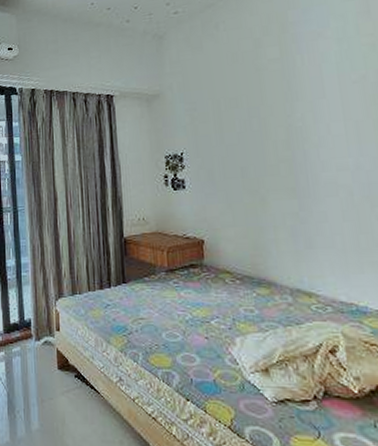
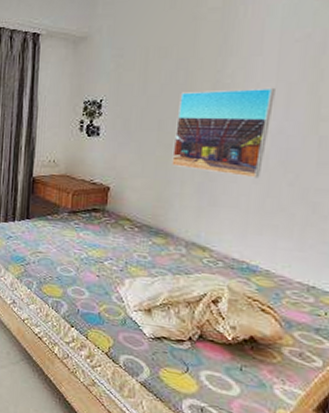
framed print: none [257,126,349,216] -> present [171,87,275,179]

